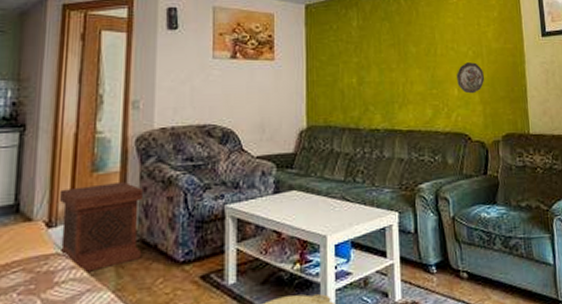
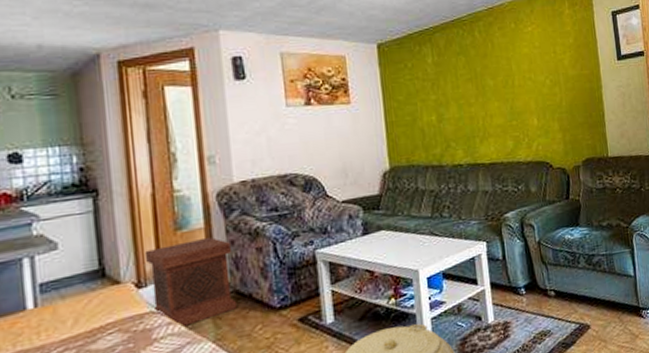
decorative plate: present [457,62,484,94] -> none [535,91,563,123]

